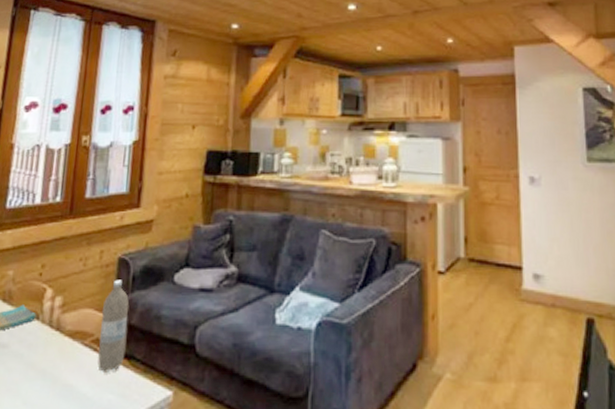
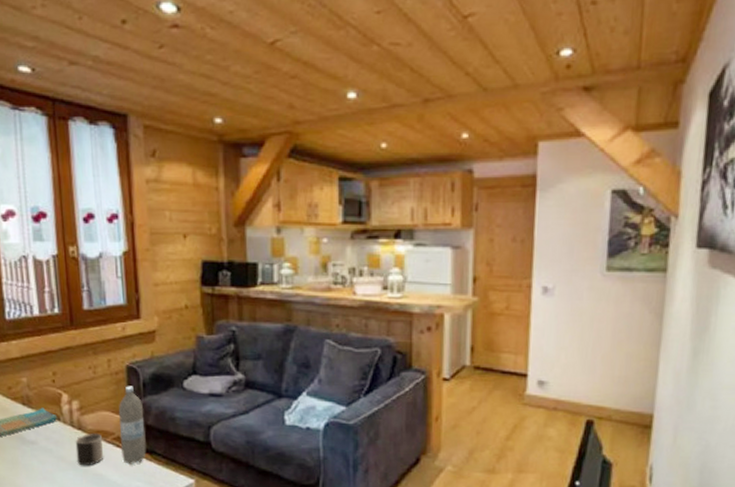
mug: none [47,335,80,375] -> present [75,434,104,466]

